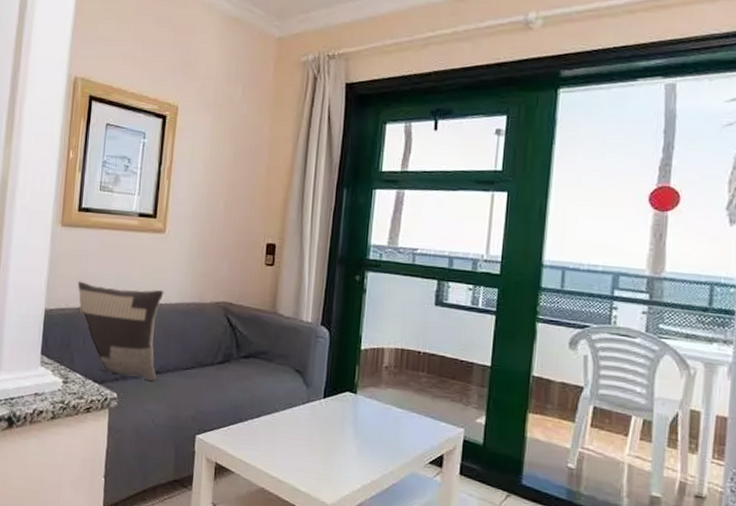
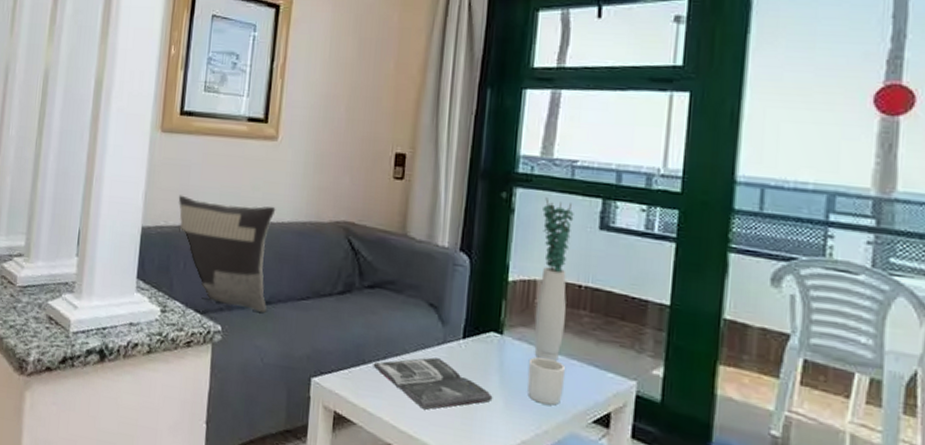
magazine: none [248,414,348,458] -> present [373,357,493,410]
mug: none [376,411,408,451] -> present [527,356,566,406]
vase: none [382,279,415,415] -> present [534,197,574,362]

